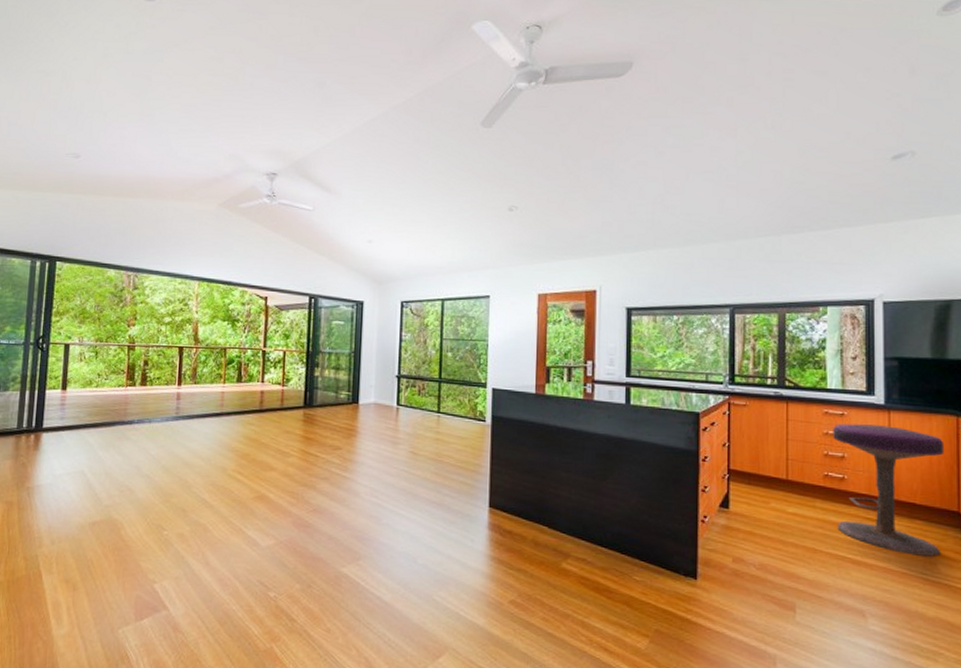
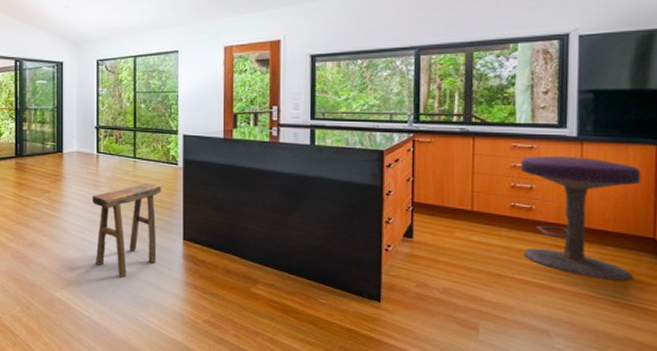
stool: none [388,441,468,552] -> present [91,182,162,279]

